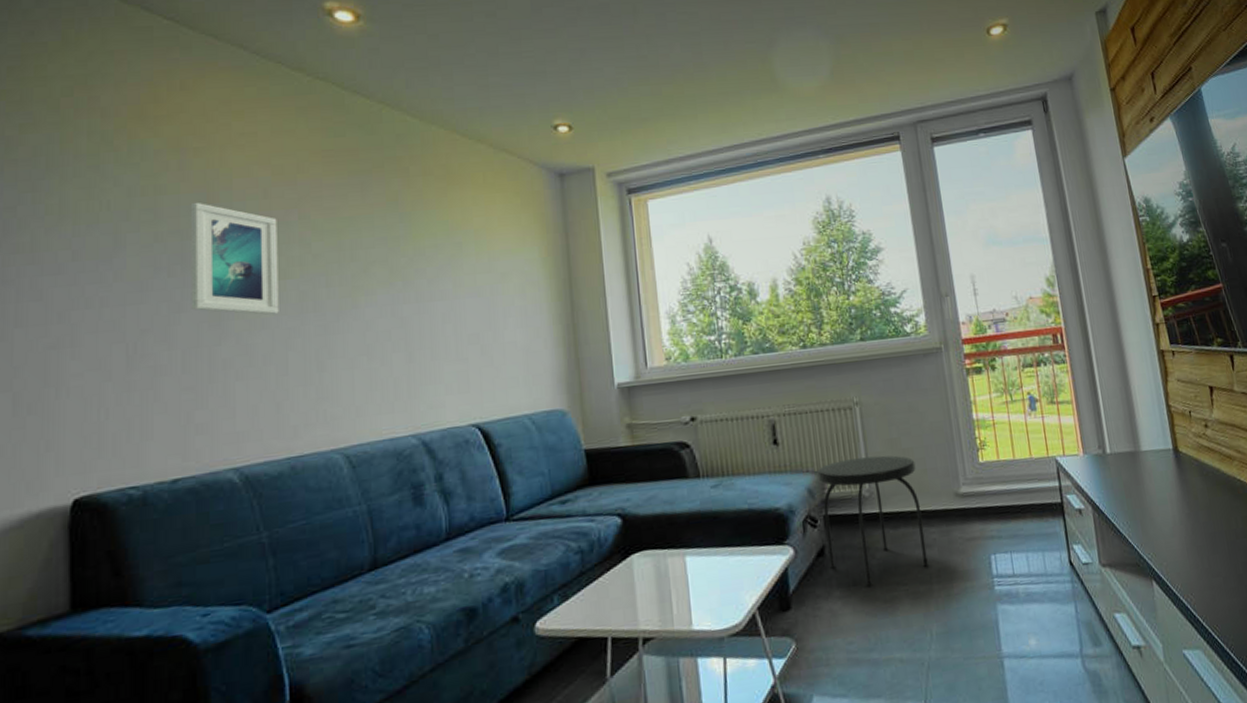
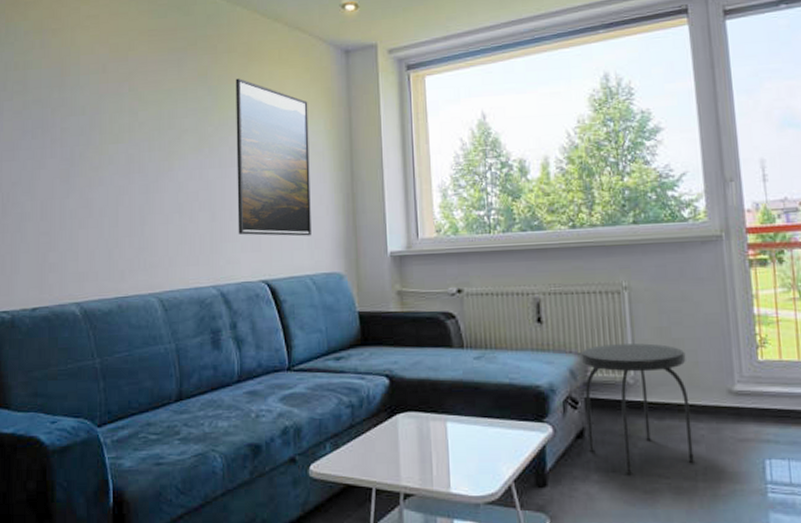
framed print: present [190,202,279,315] -> none [48,75,112,174]
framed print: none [433,204,528,376] -> present [235,78,311,237]

